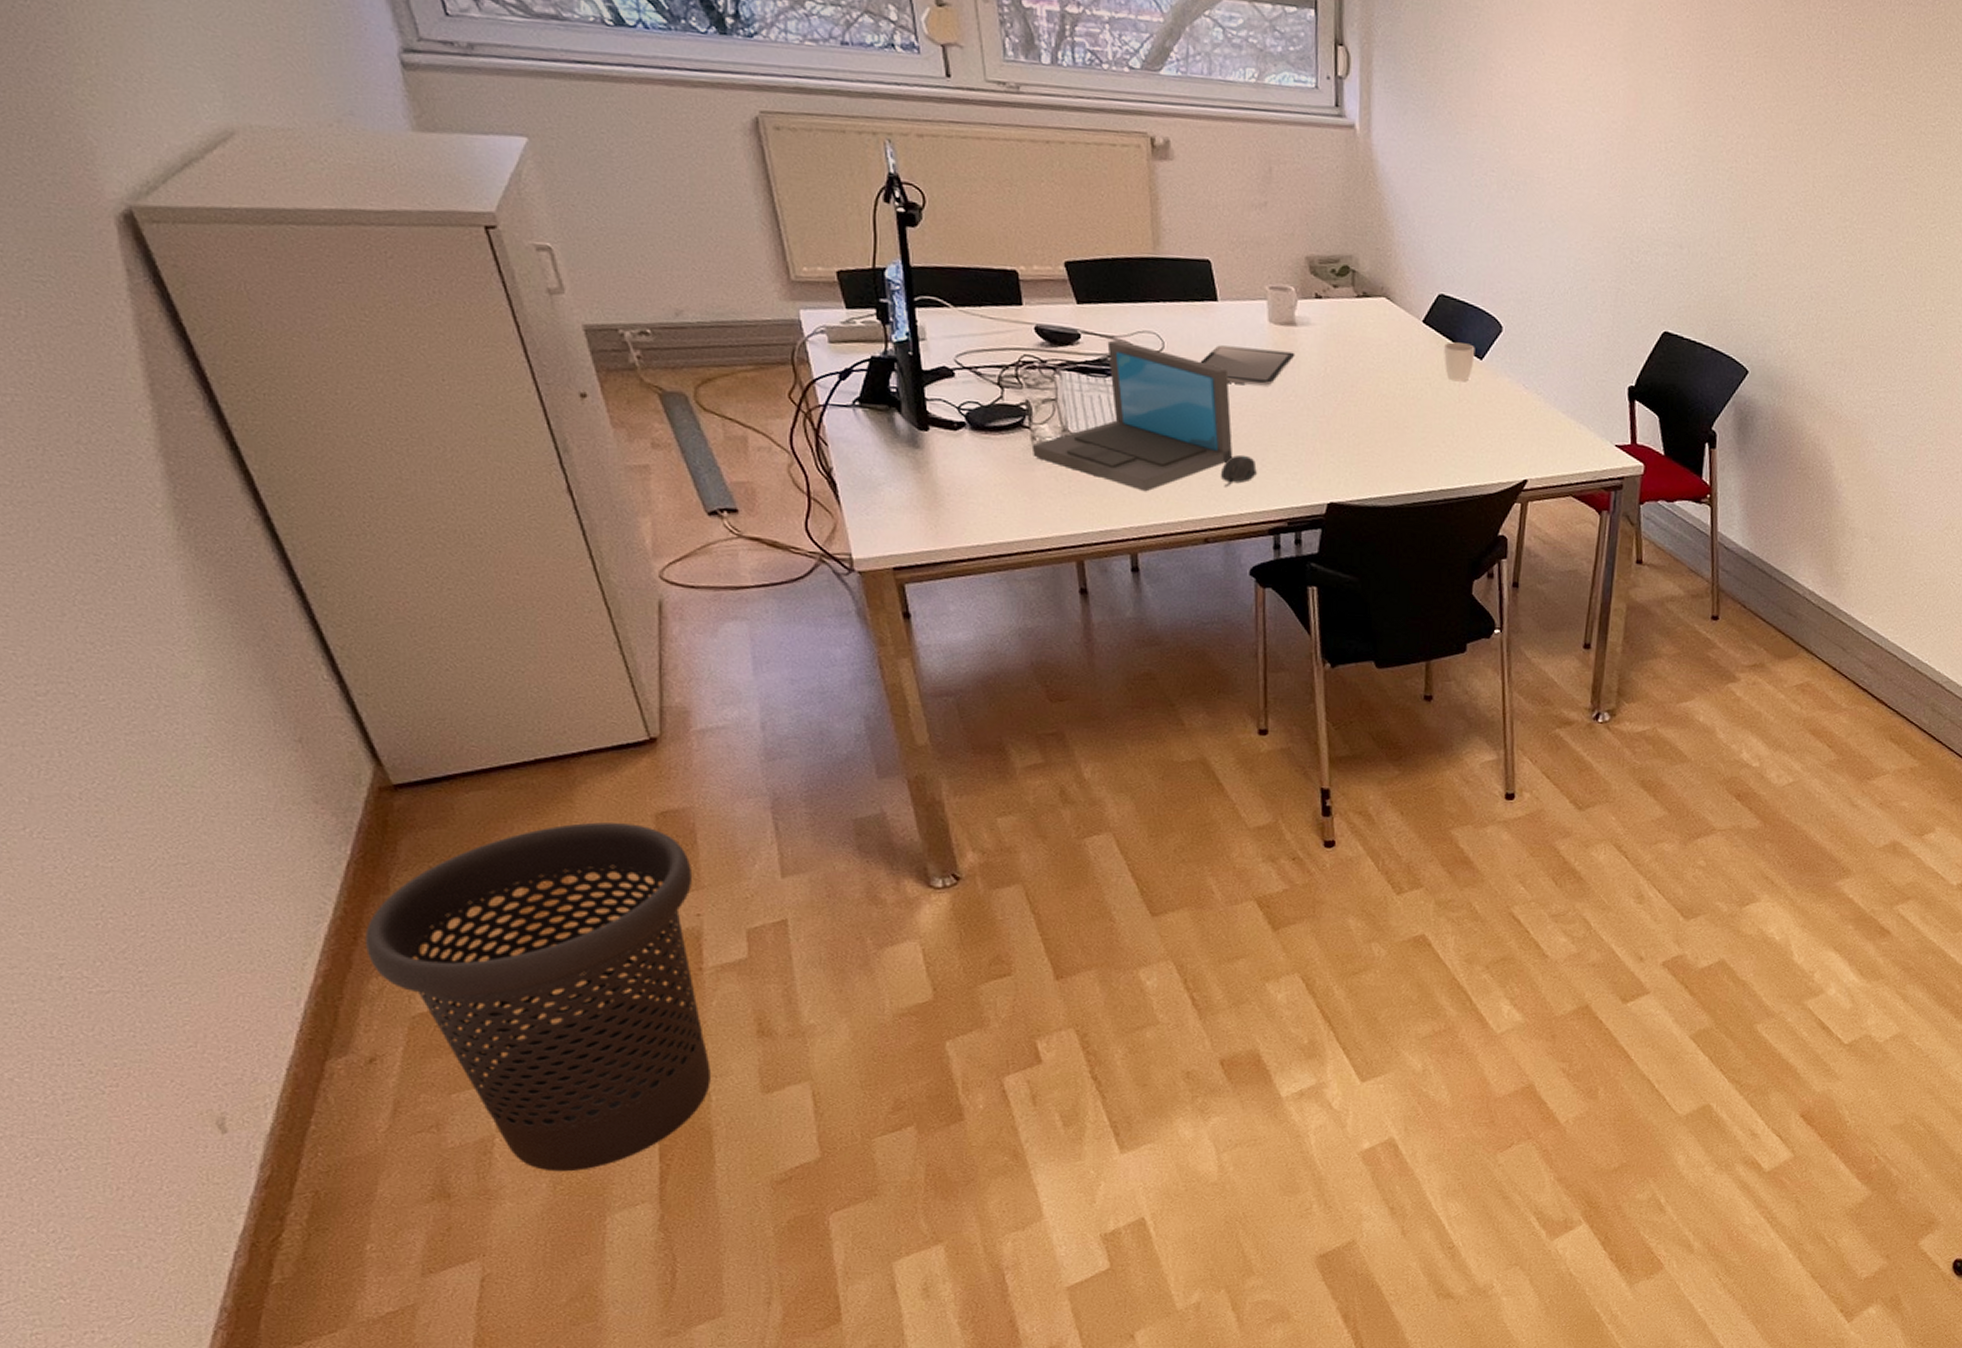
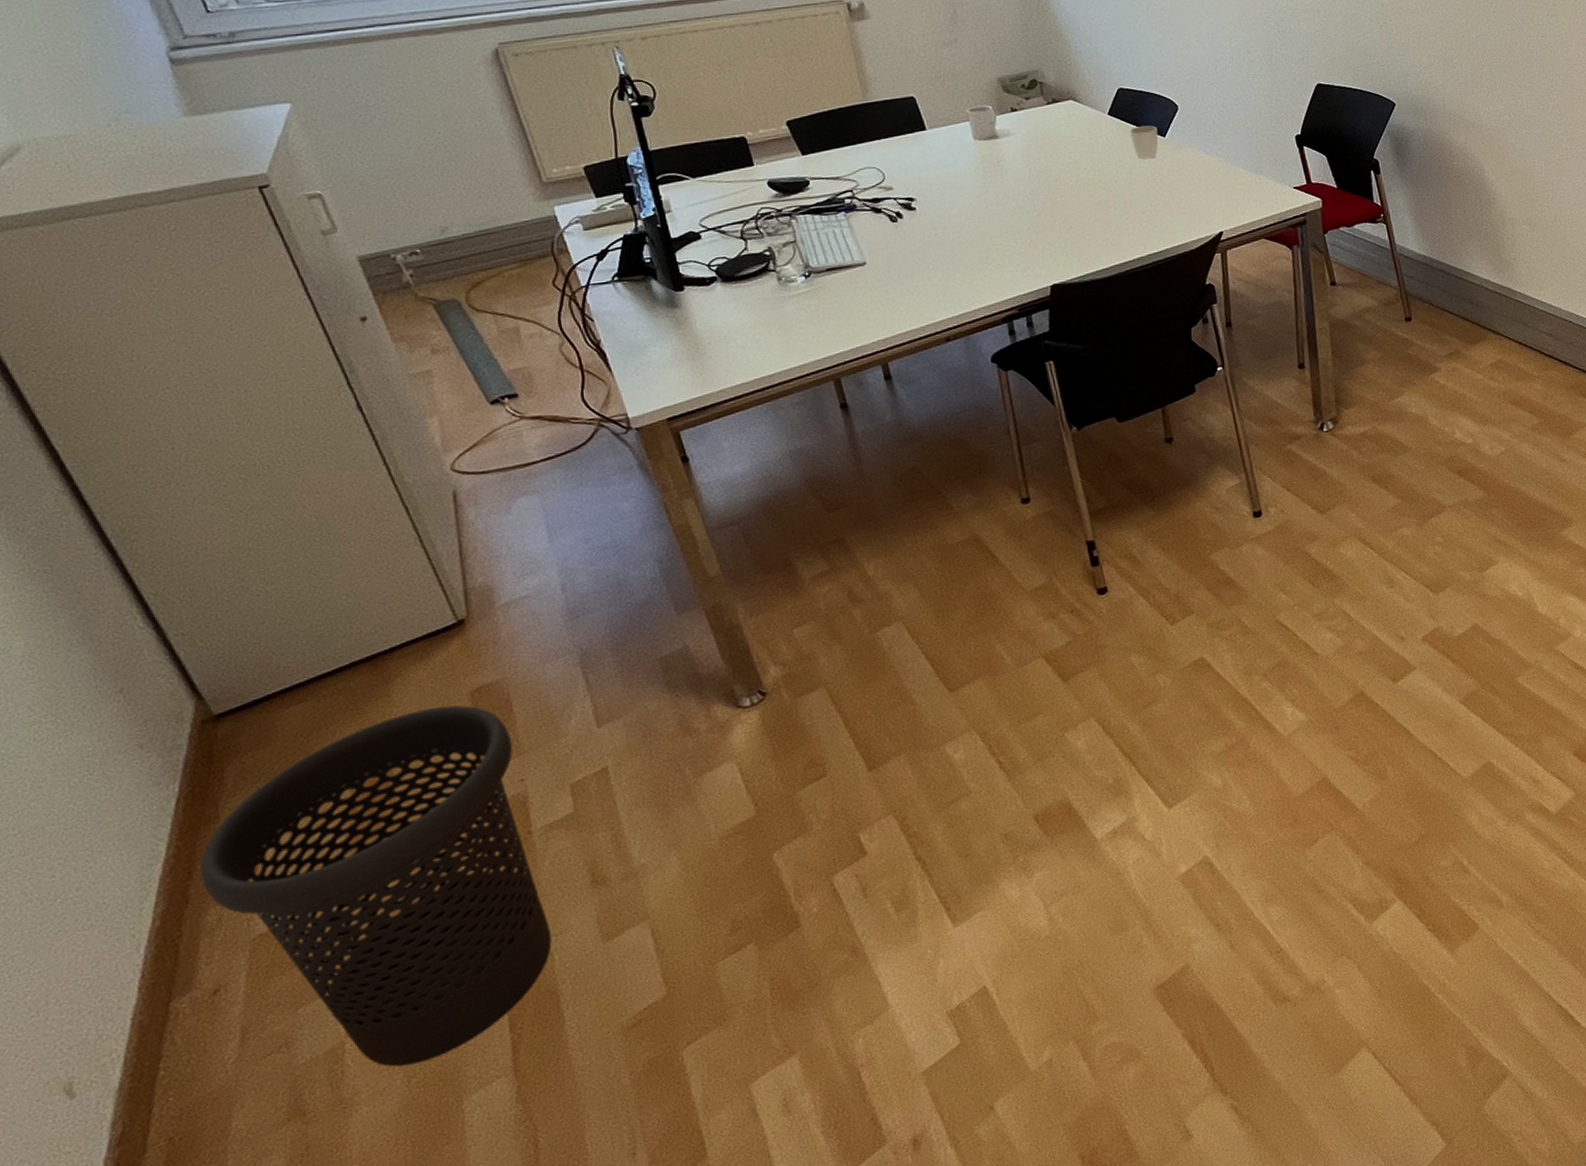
laptop: present [1031,339,1233,492] -> none [779,179,961,307]
tablet: present [1200,345,1295,386] -> none [918,161,1002,198]
computer mouse: present [1220,454,1257,487] -> none [951,257,984,289]

